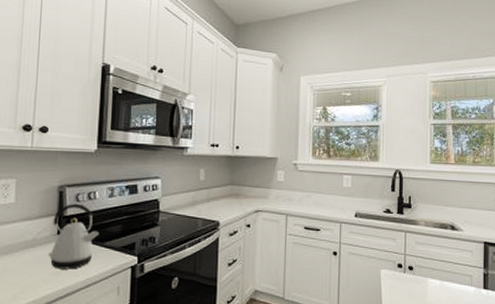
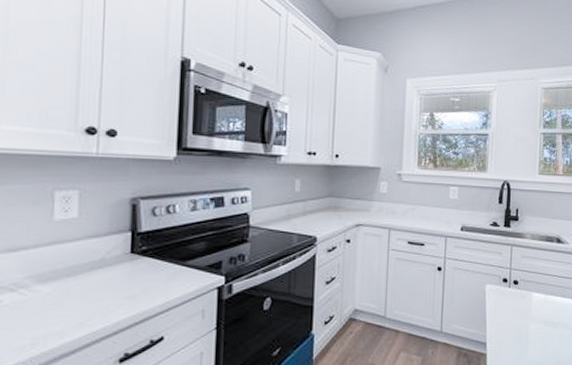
kettle: present [48,203,99,270] -> none [120,217,179,292]

